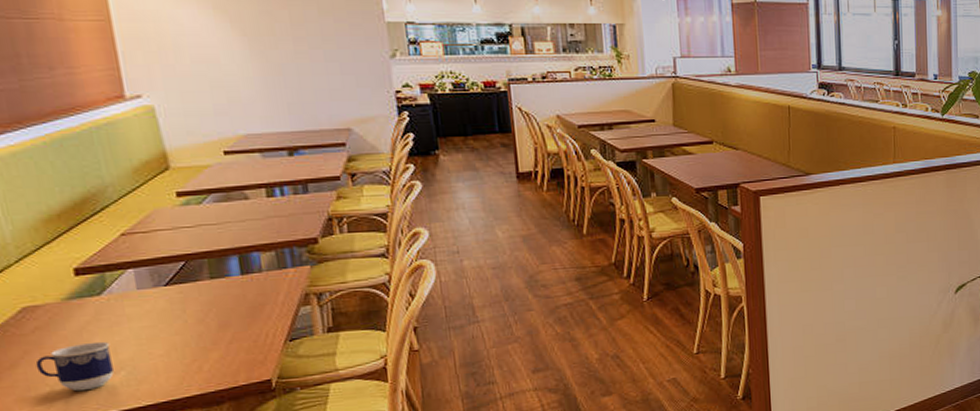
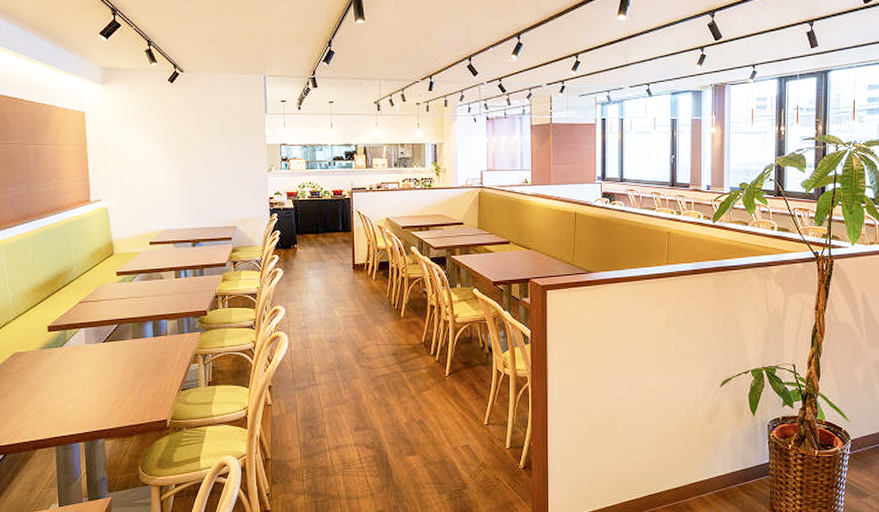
cup: present [35,341,114,392] -> none [18,381,65,418]

